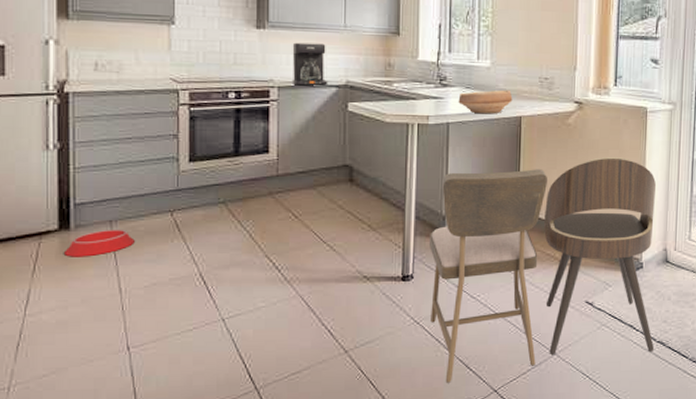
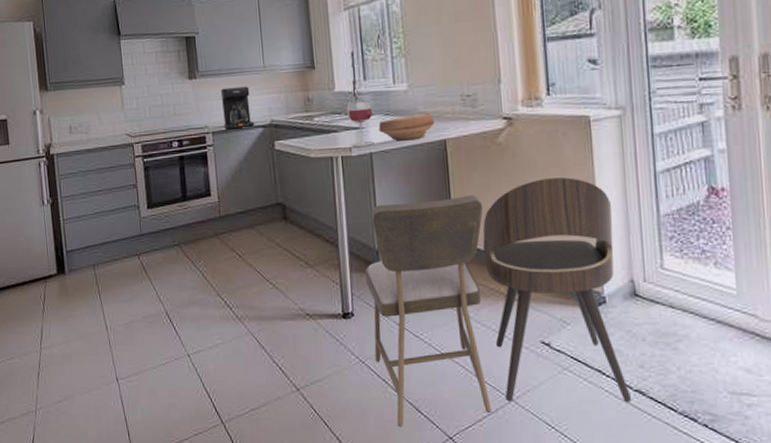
pet bowl: present [63,229,135,257] -> none [62,272,113,298]
wineglass: none [428,71,455,116] -> present [347,100,374,147]

